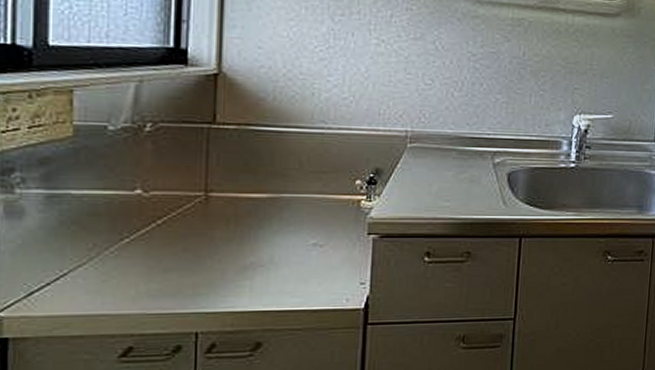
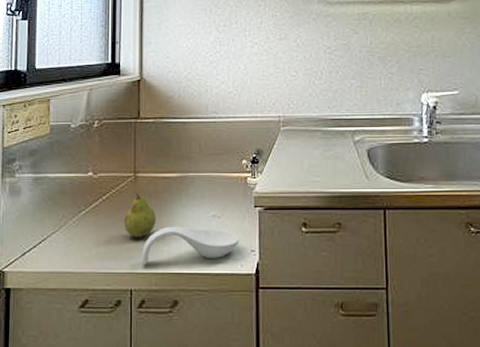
fruit: none [187,216,236,271] -> present [123,192,157,238]
spoon rest: none [213,257,347,304] -> present [142,226,240,266]

